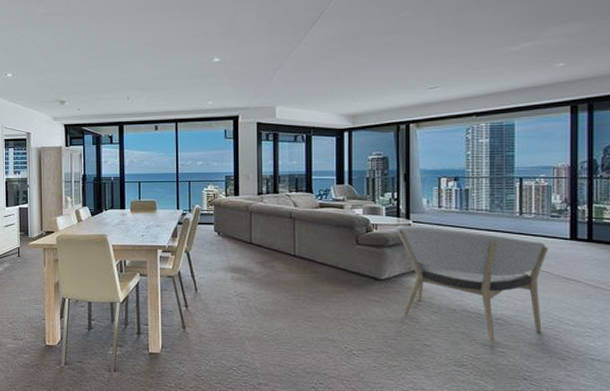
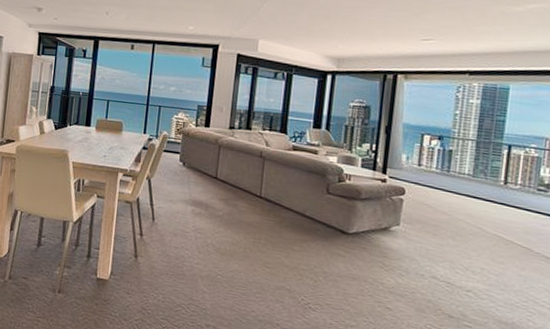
armchair: present [395,225,549,343] -> none [367,178,532,316]

